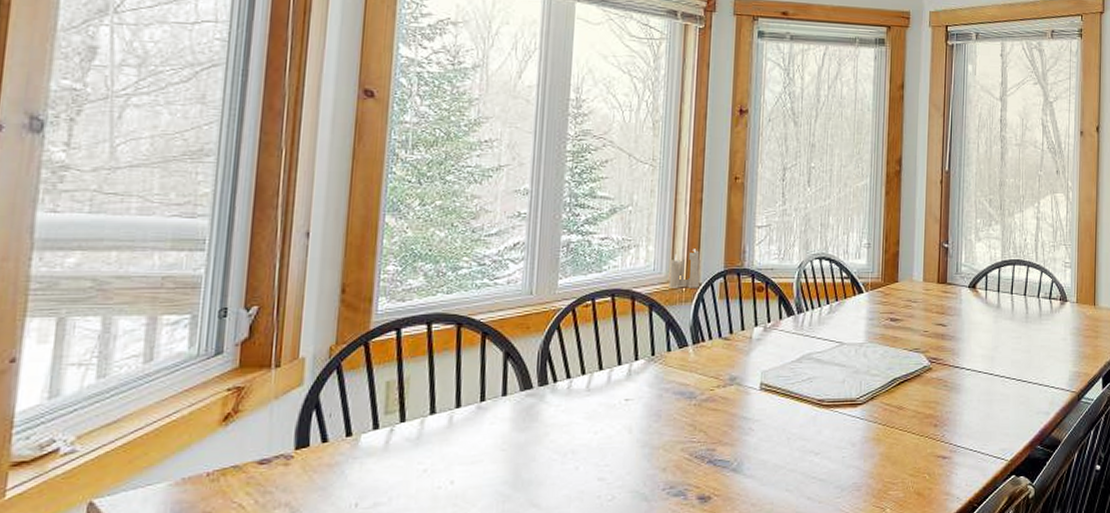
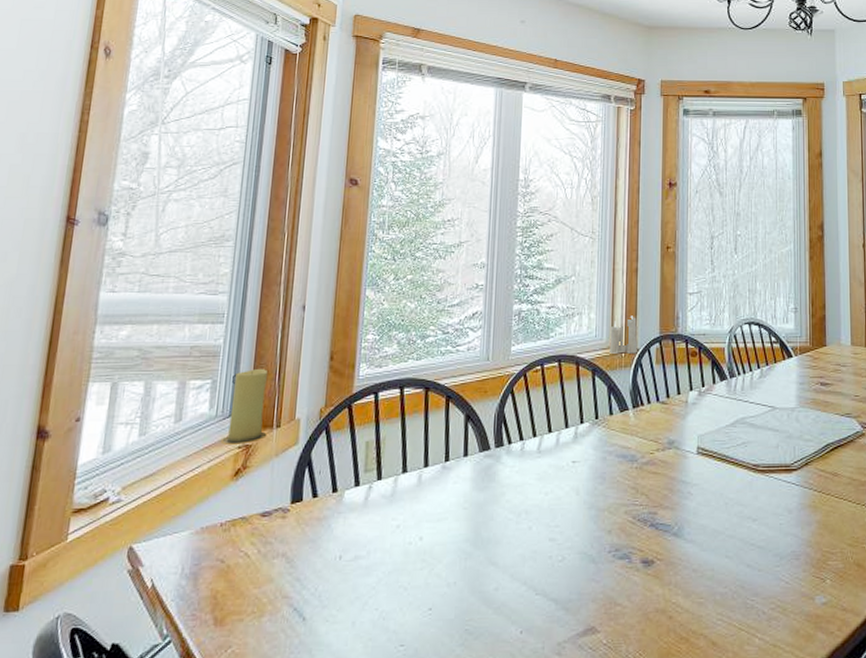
candle: none [204,303,264,388] -> present [220,369,269,446]

